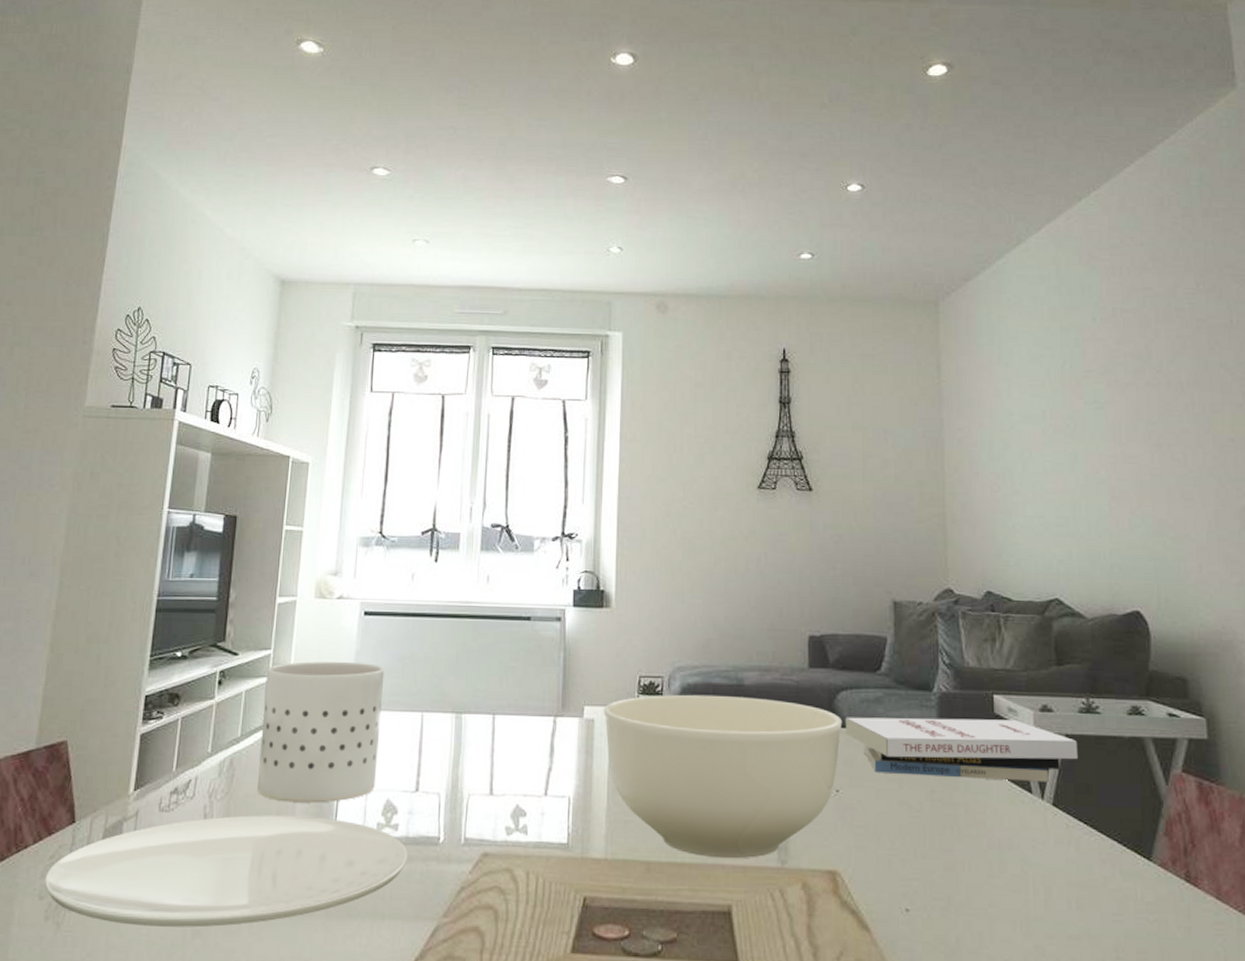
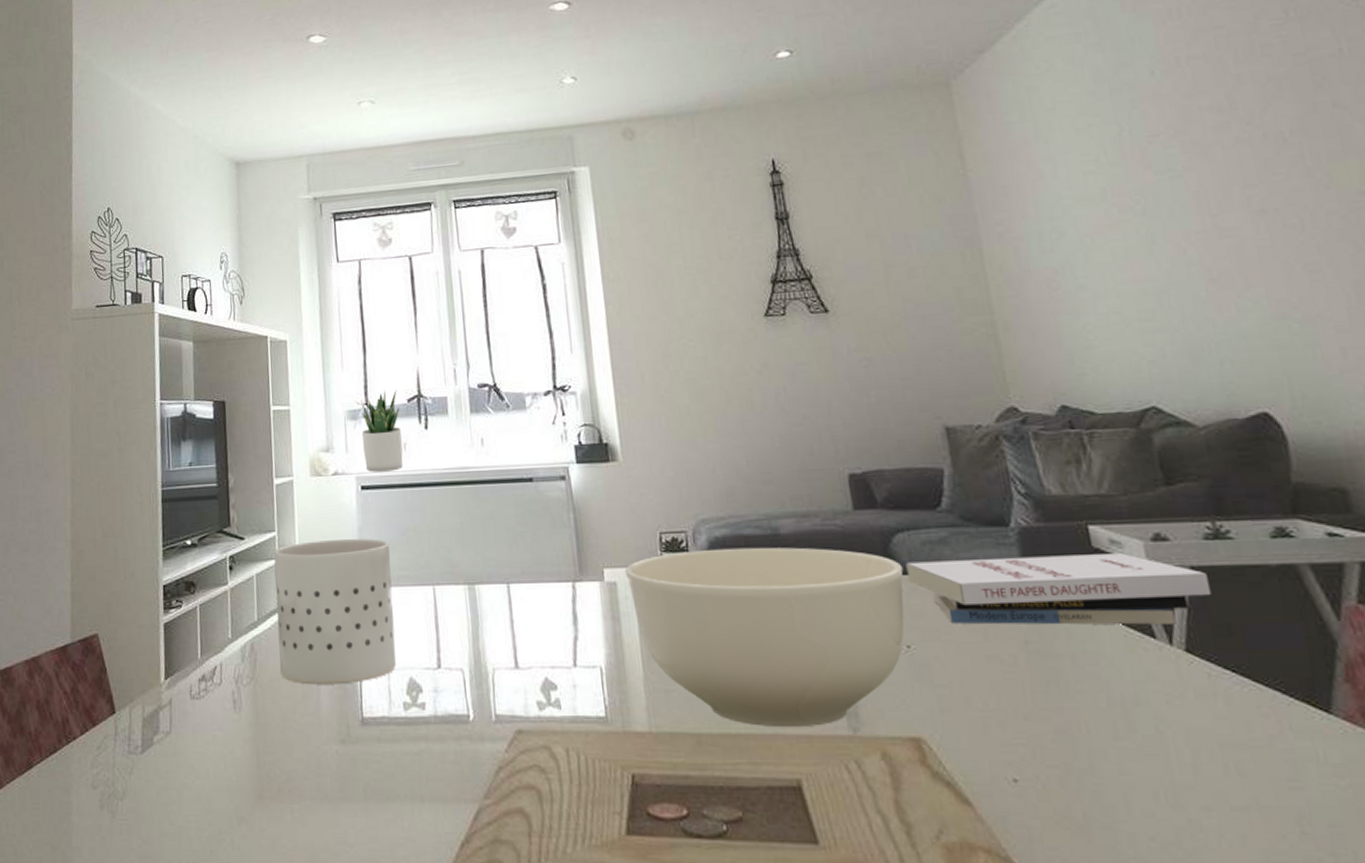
plate: present [44,815,408,928] -> none [94,698,440,814]
planter: none [371,522,413,600] -> present [361,390,403,472]

